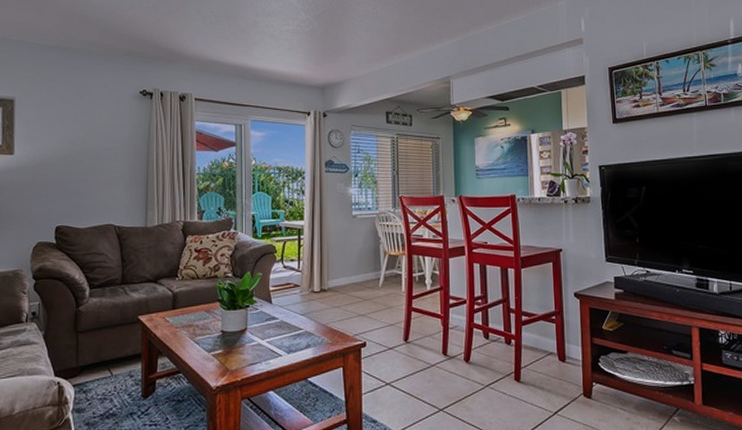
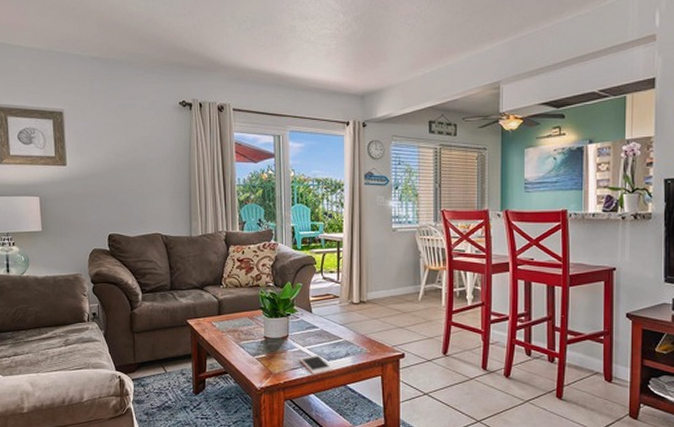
cell phone: none [258,347,294,370] -> present [299,354,334,375]

